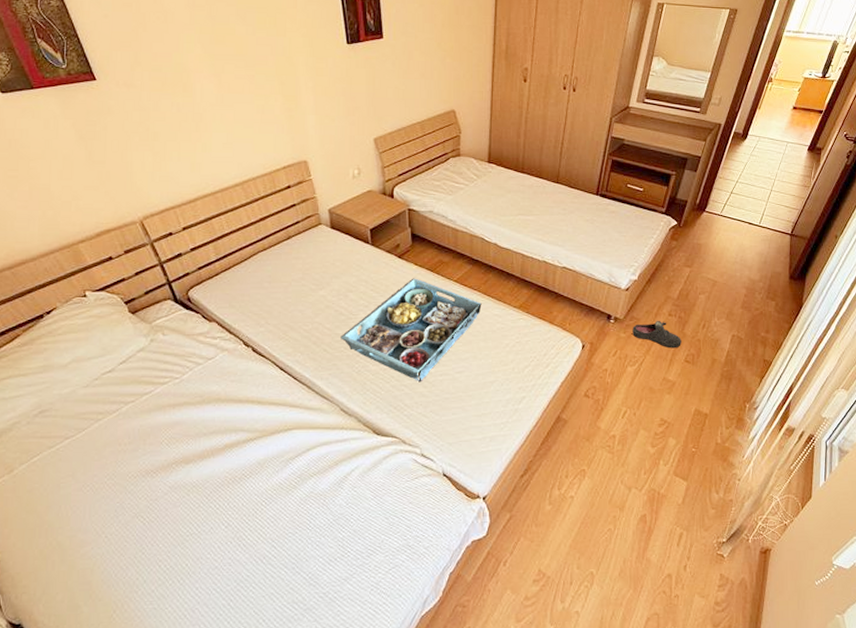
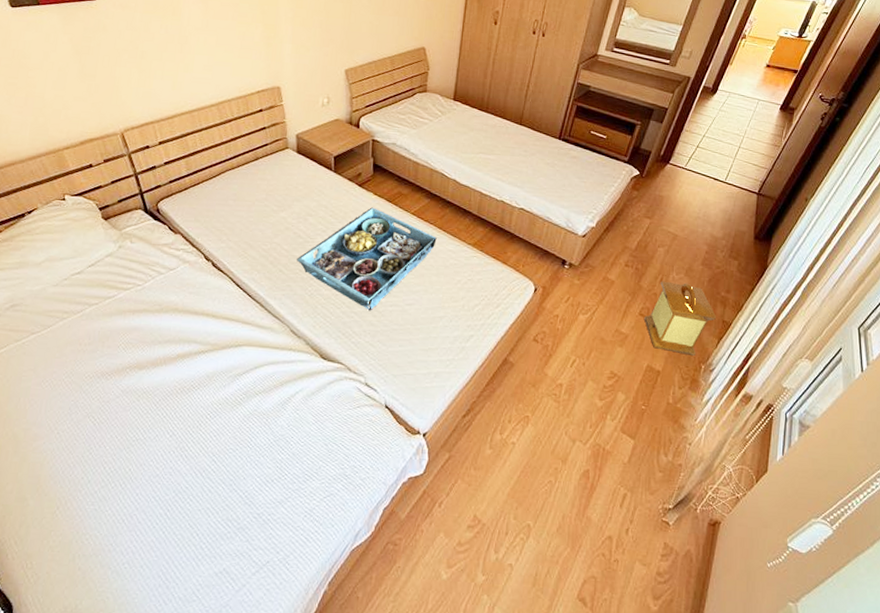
shoe: present [632,320,681,349] -> none [587,269,637,301]
lantern: none [690,327,758,396] -> present [644,281,717,356]

